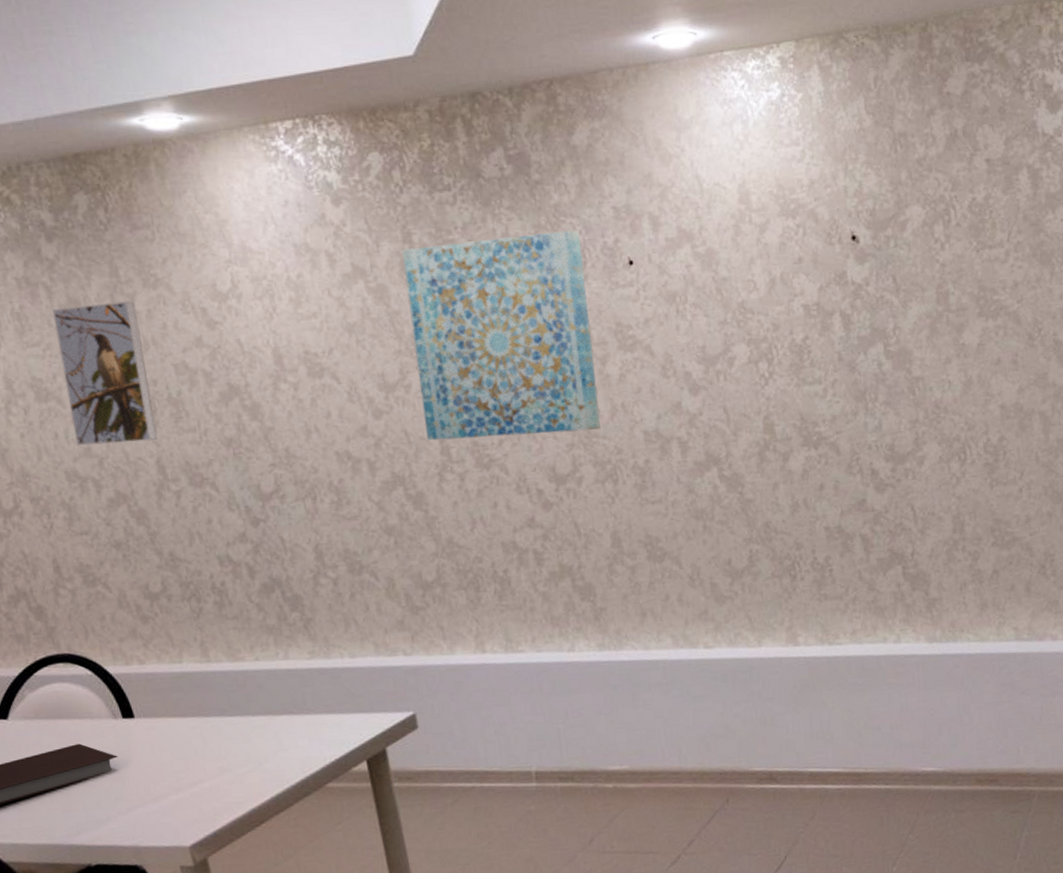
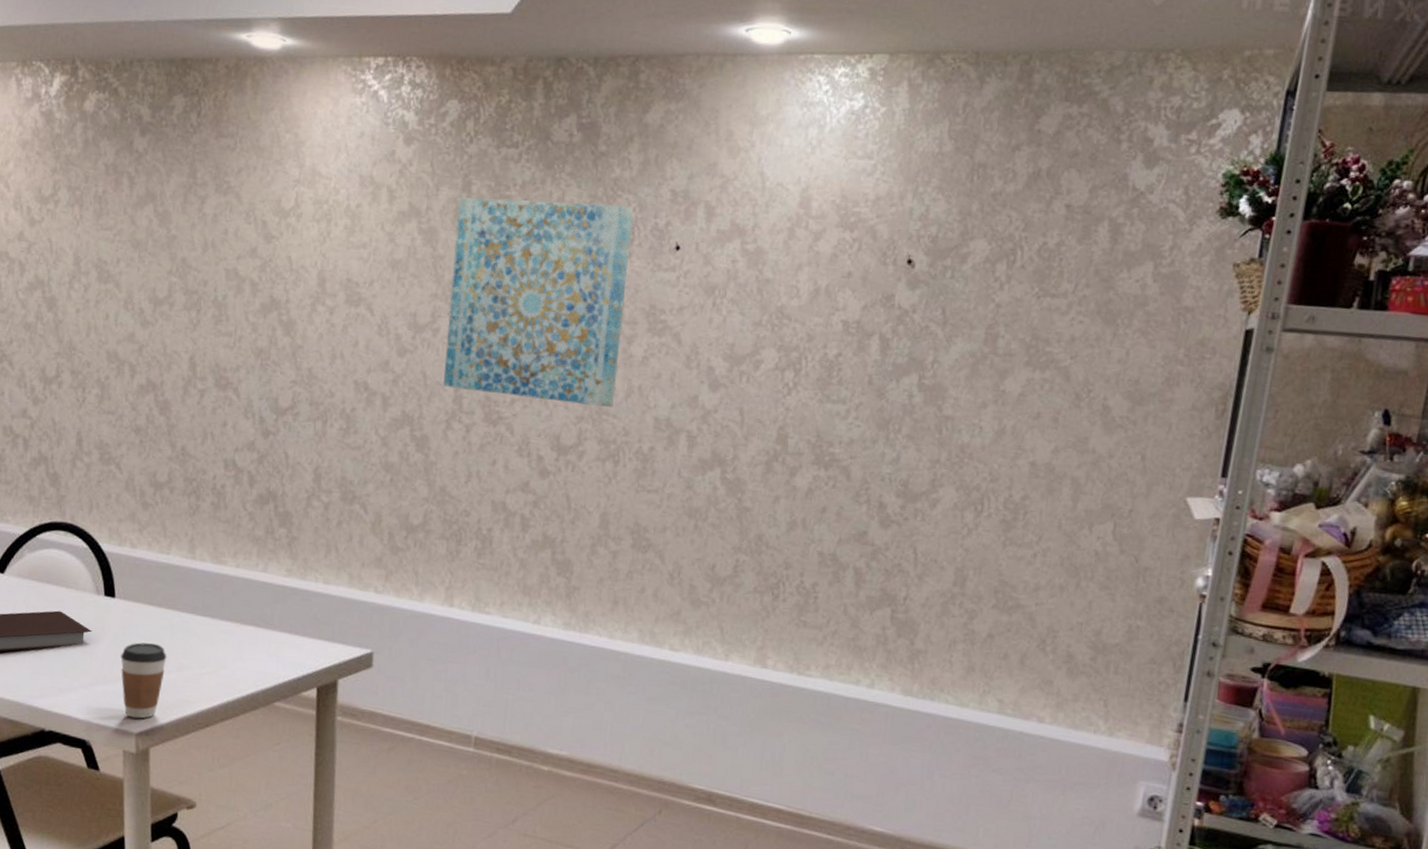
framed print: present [53,301,158,446] -> none [123,198,205,338]
coffee cup: none [154,754,206,833] -> present [121,642,167,719]

